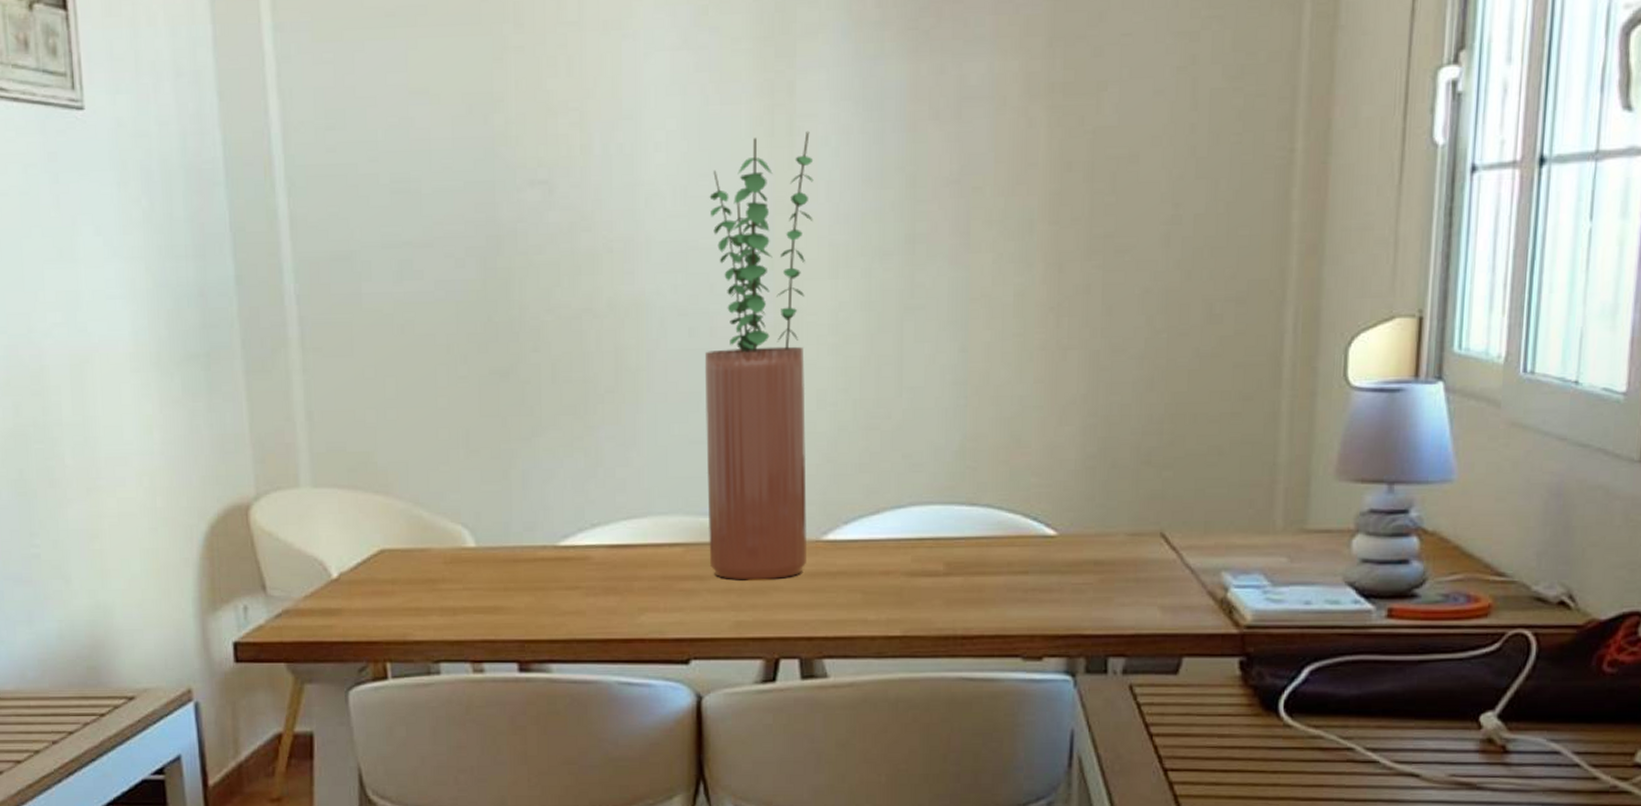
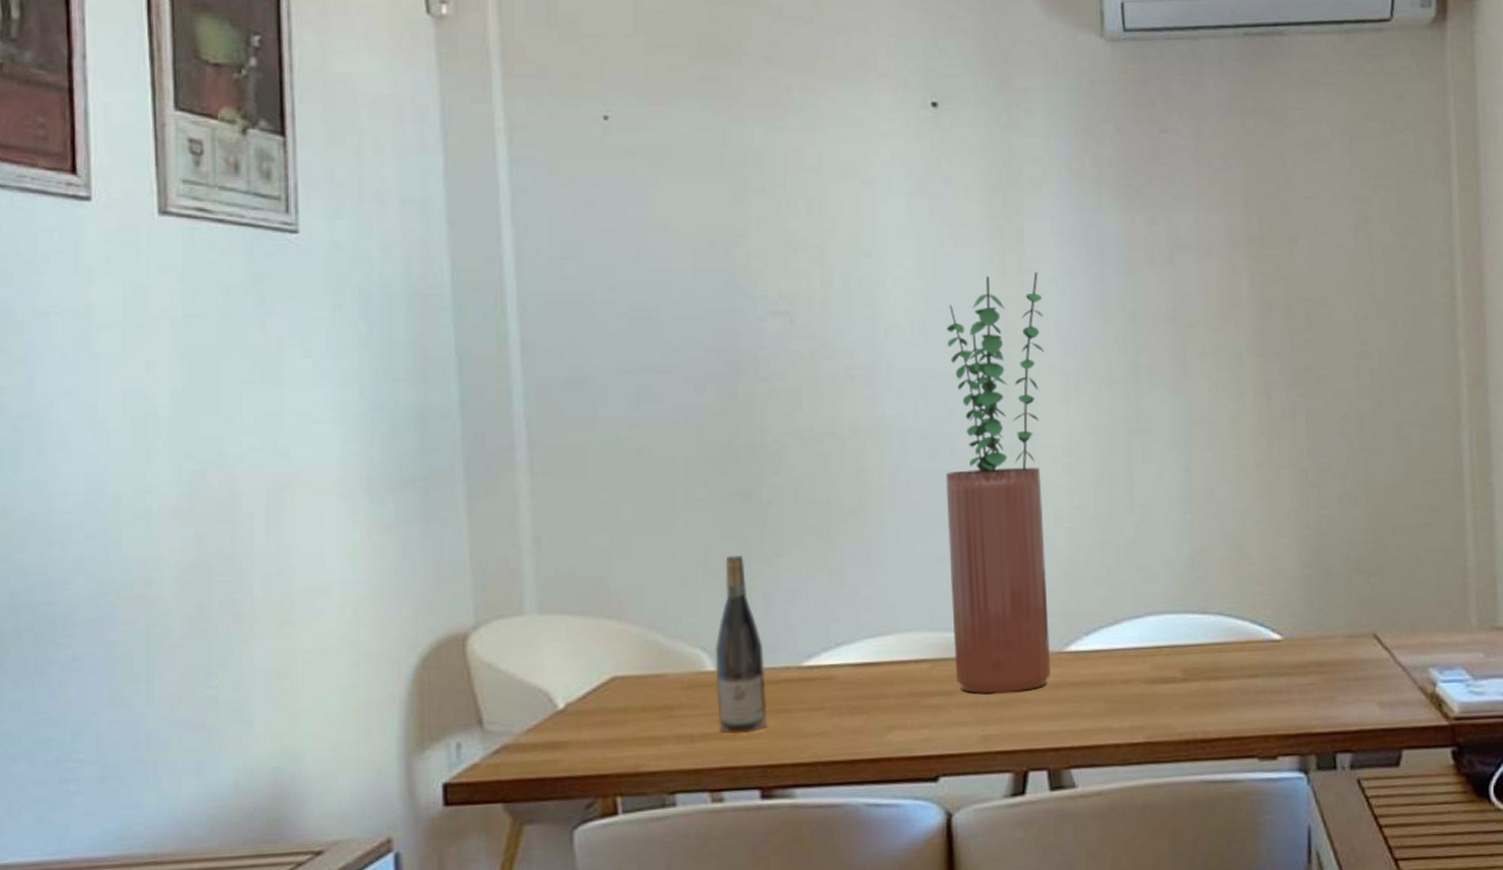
wine bottle: none [475,434,526,608] -> present [715,555,768,733]

